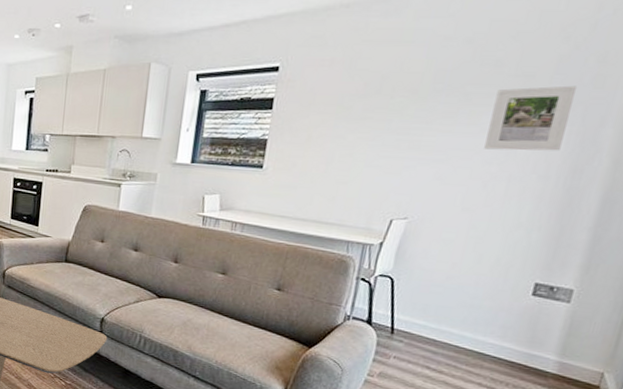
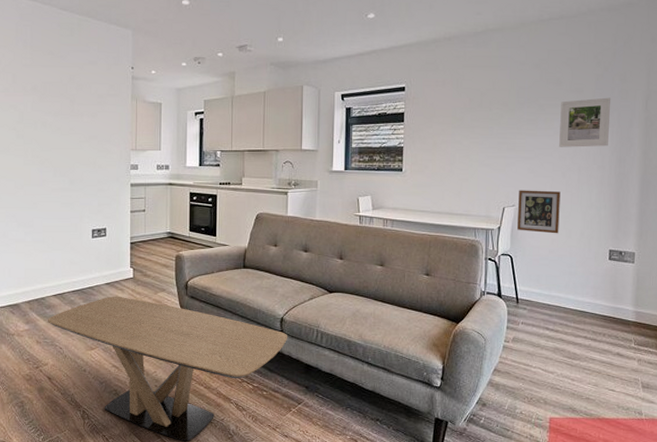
picture frame: none [406,199,476,258] -> present [517,190,561,234]

